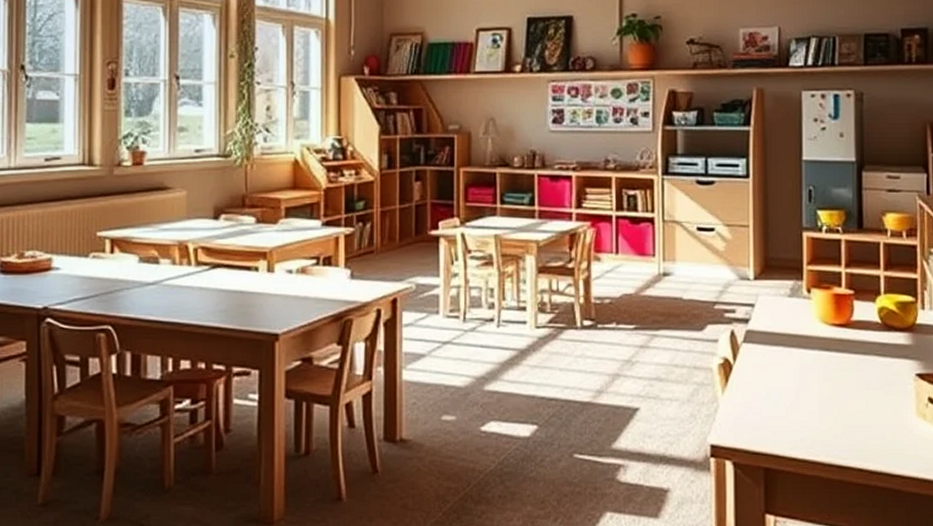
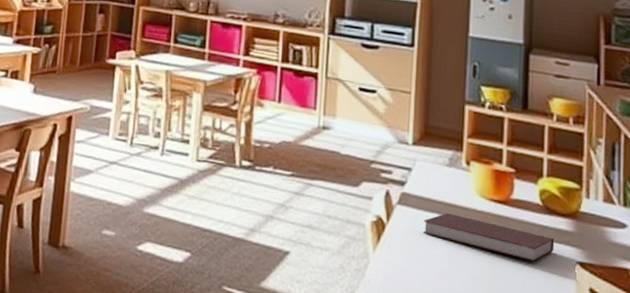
notebook: none [770,344,894,380] -> present [423,213,555,262]

